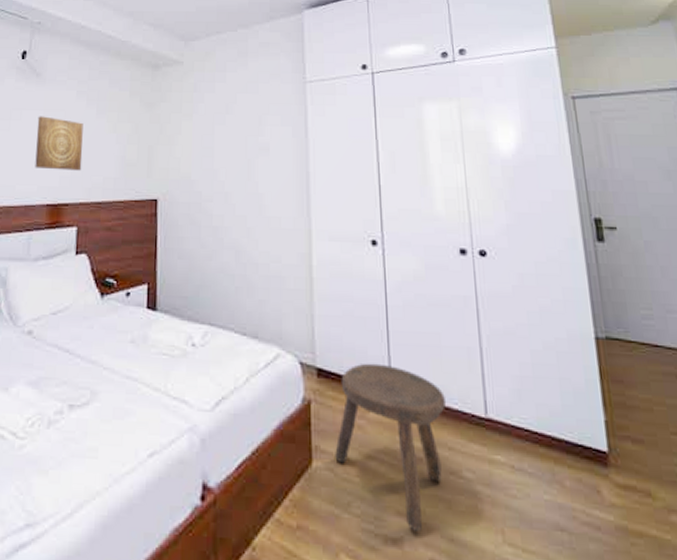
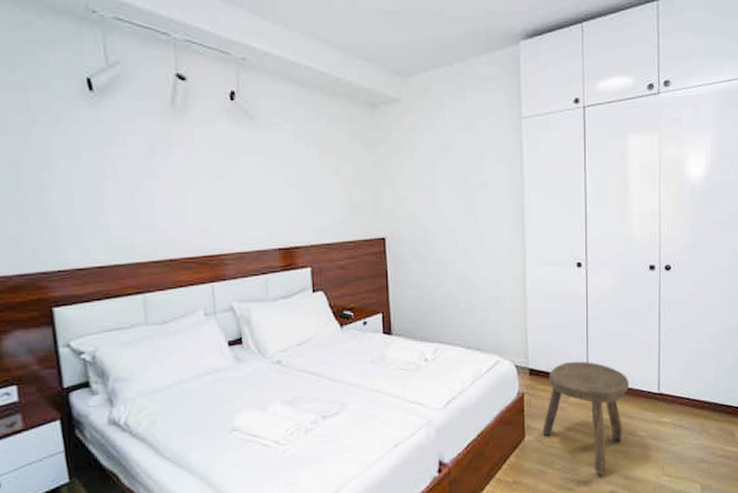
wall art: present [35,116,83,171] -> none [257,161,309,215]

